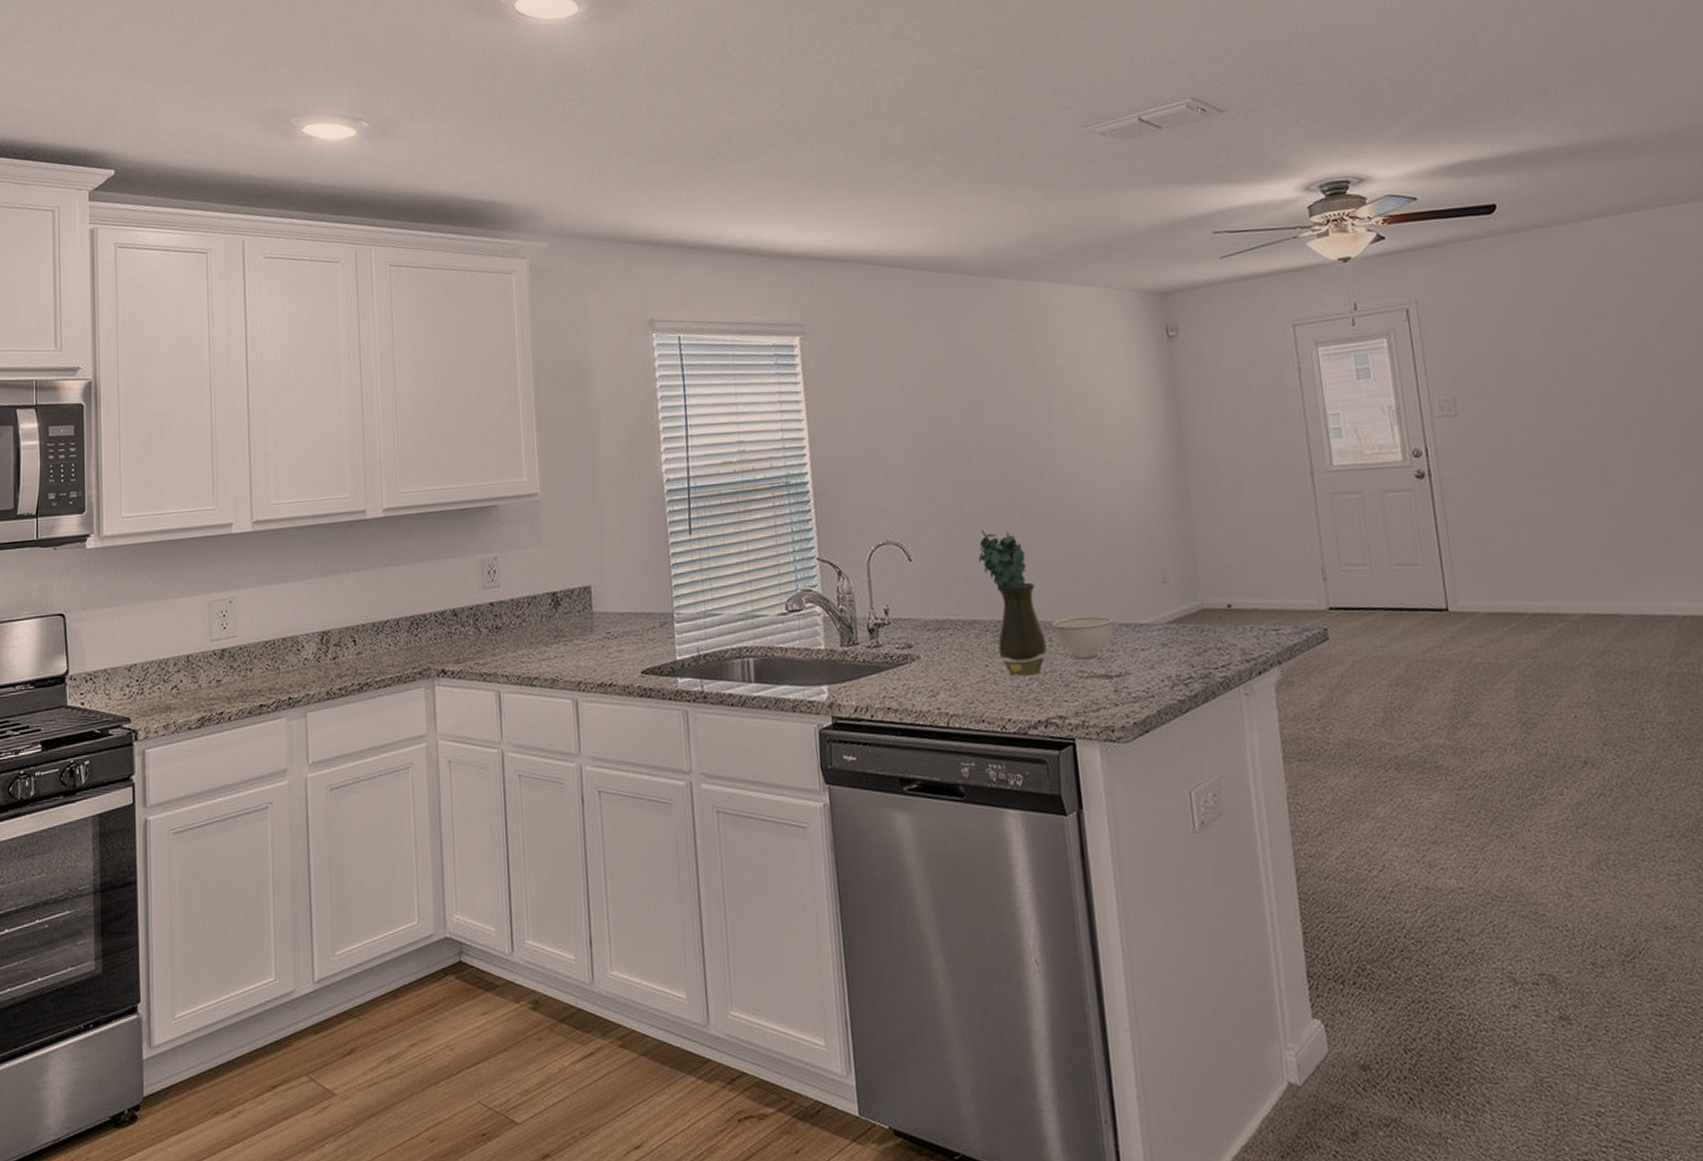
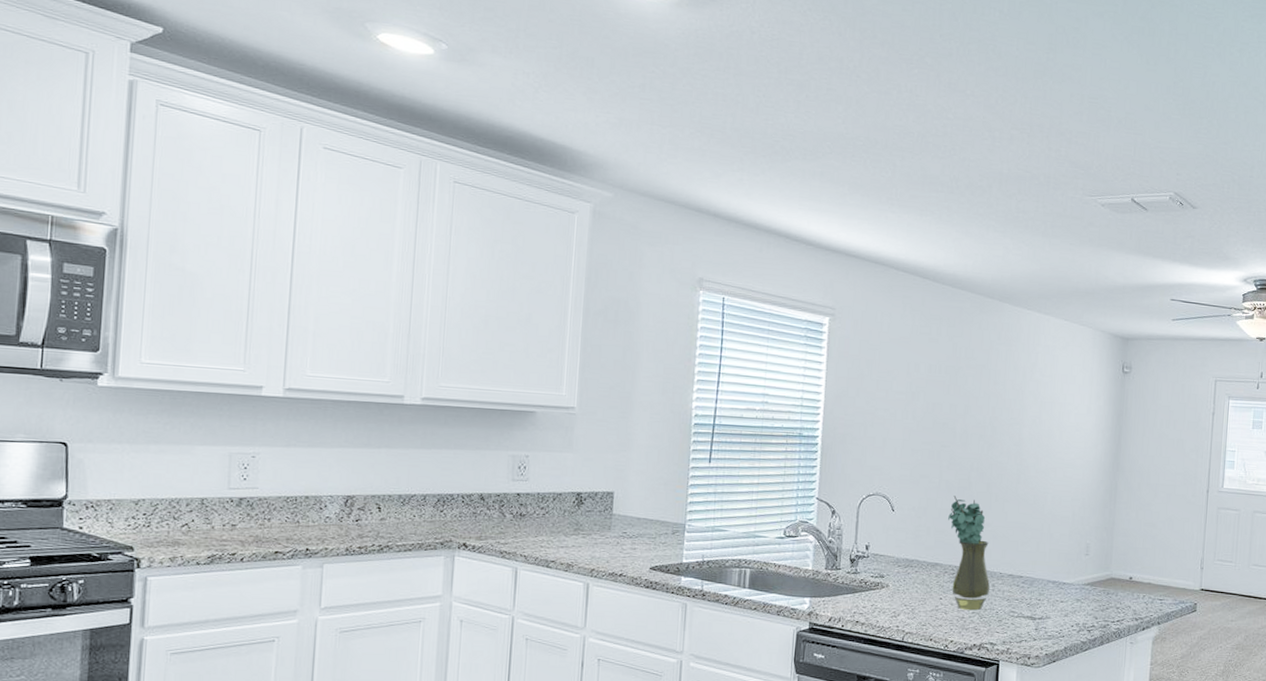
bowl: present [1051,615,1115,660] -> none [996,571,1045,604]

